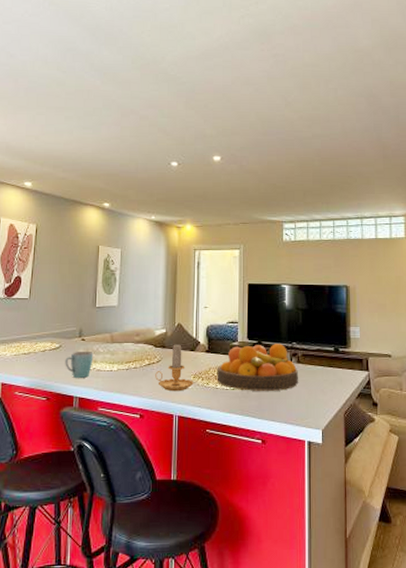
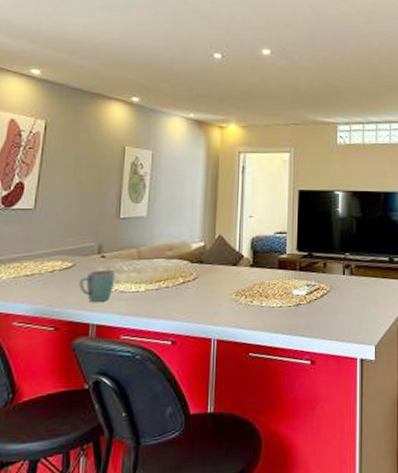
candle: present [155,343,194,392] -> none [191,257,236,313]
fruit bowl: present [216,344,299,391] -> none [262,255,352,308]

